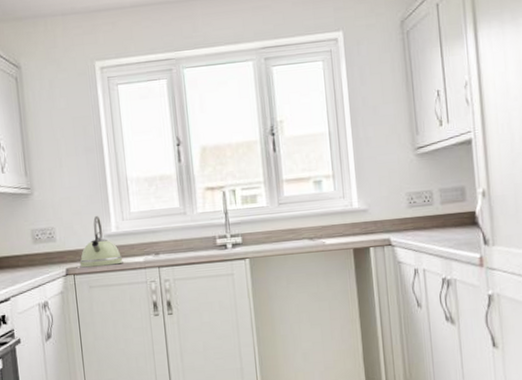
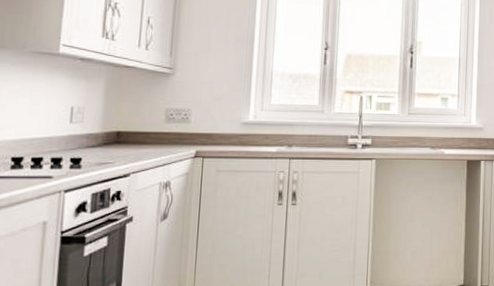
kettle: present [79,215,124,268] -> none [211,102,256,153]

